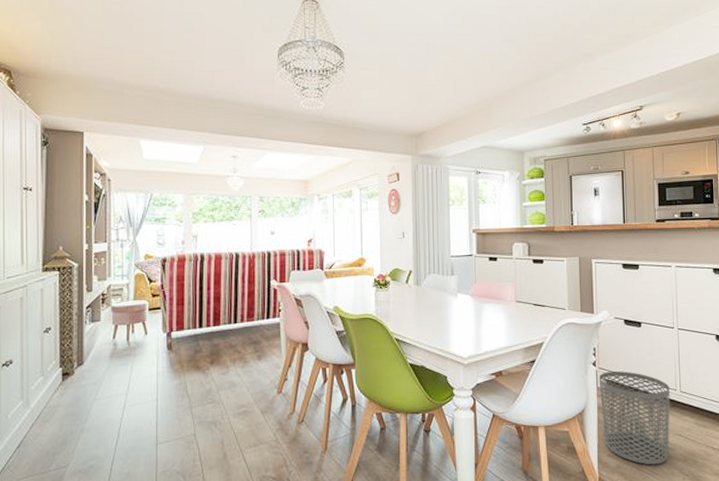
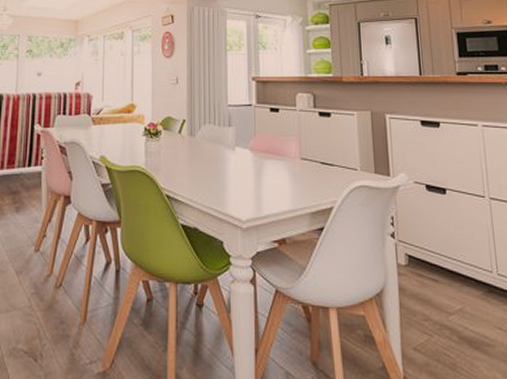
waste bin: present [598,371,670,465] -> none [398,244,489,365]

